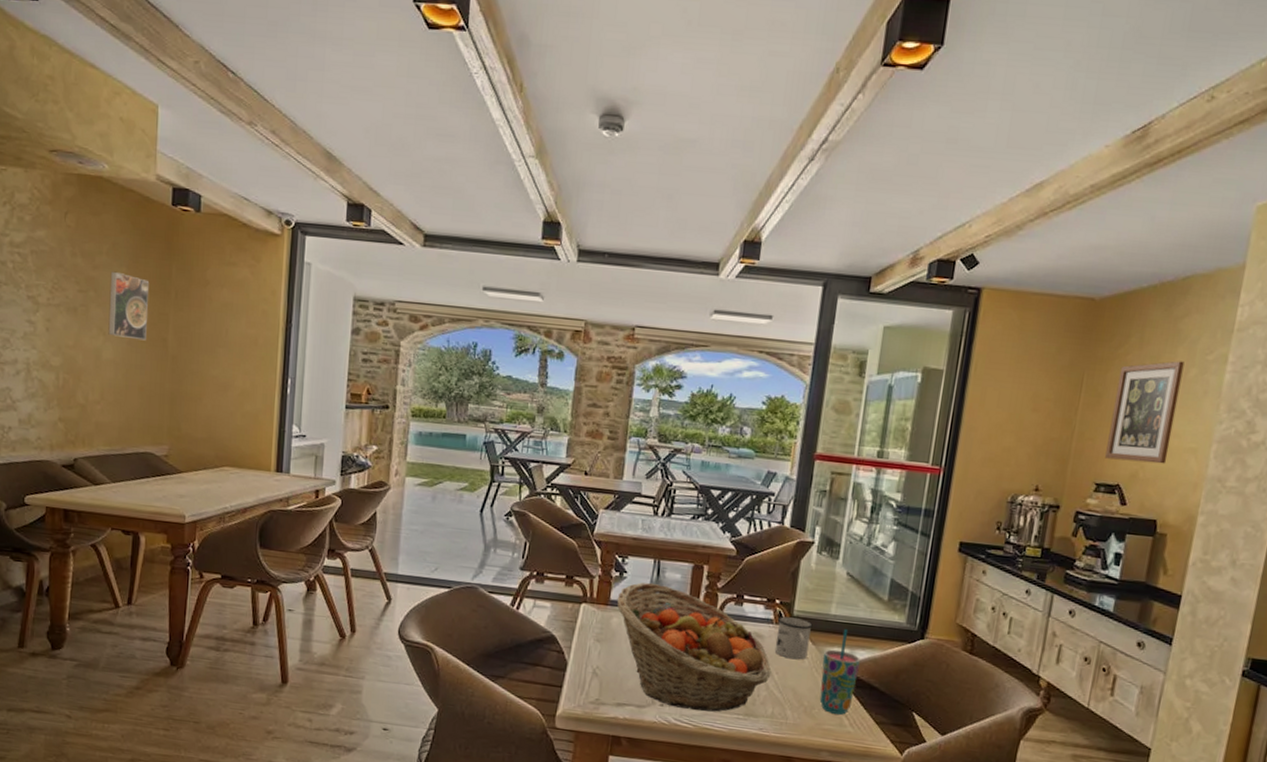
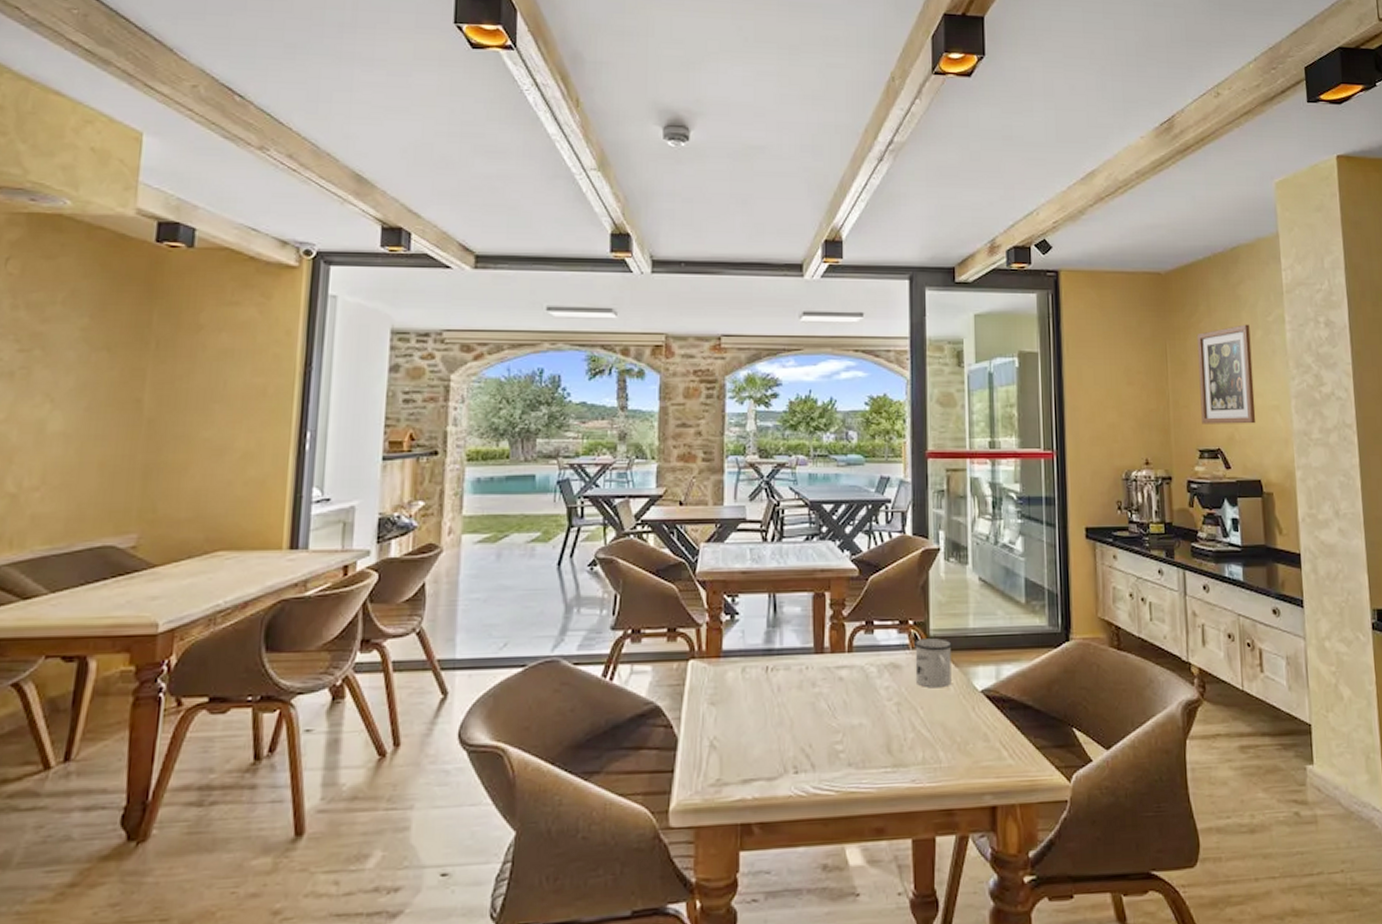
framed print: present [108,271,149,341] -> none [57,323,119,404]
fruit basket: present [617,582,771,712] -> none [730,622,914,772]
cup: present [819,629,860,715] -> none [968,643,1009,746]

